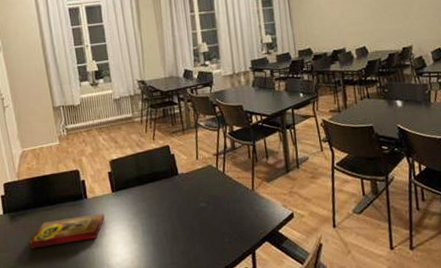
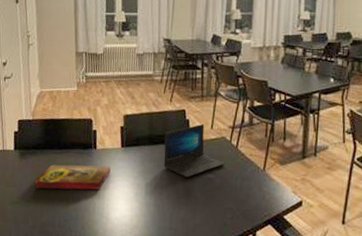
laptop: none [153,156,215,210] -> present [163,124,225,177]

